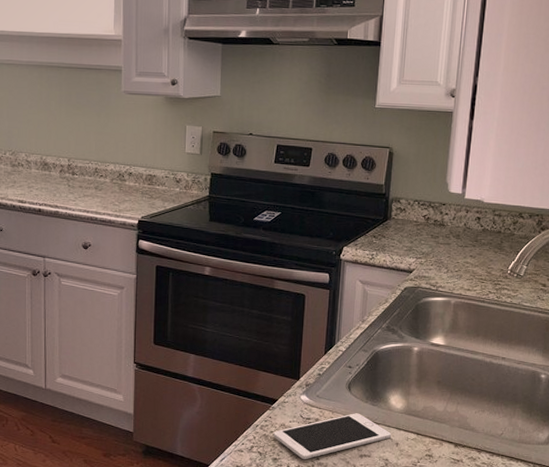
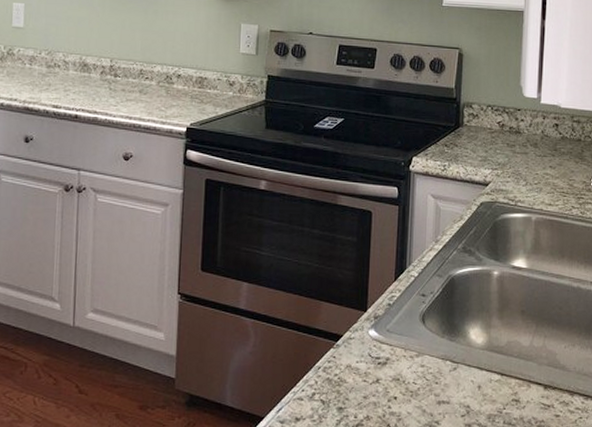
cell phone: present [273,413,392,460] -> none [338,350,473,409]

